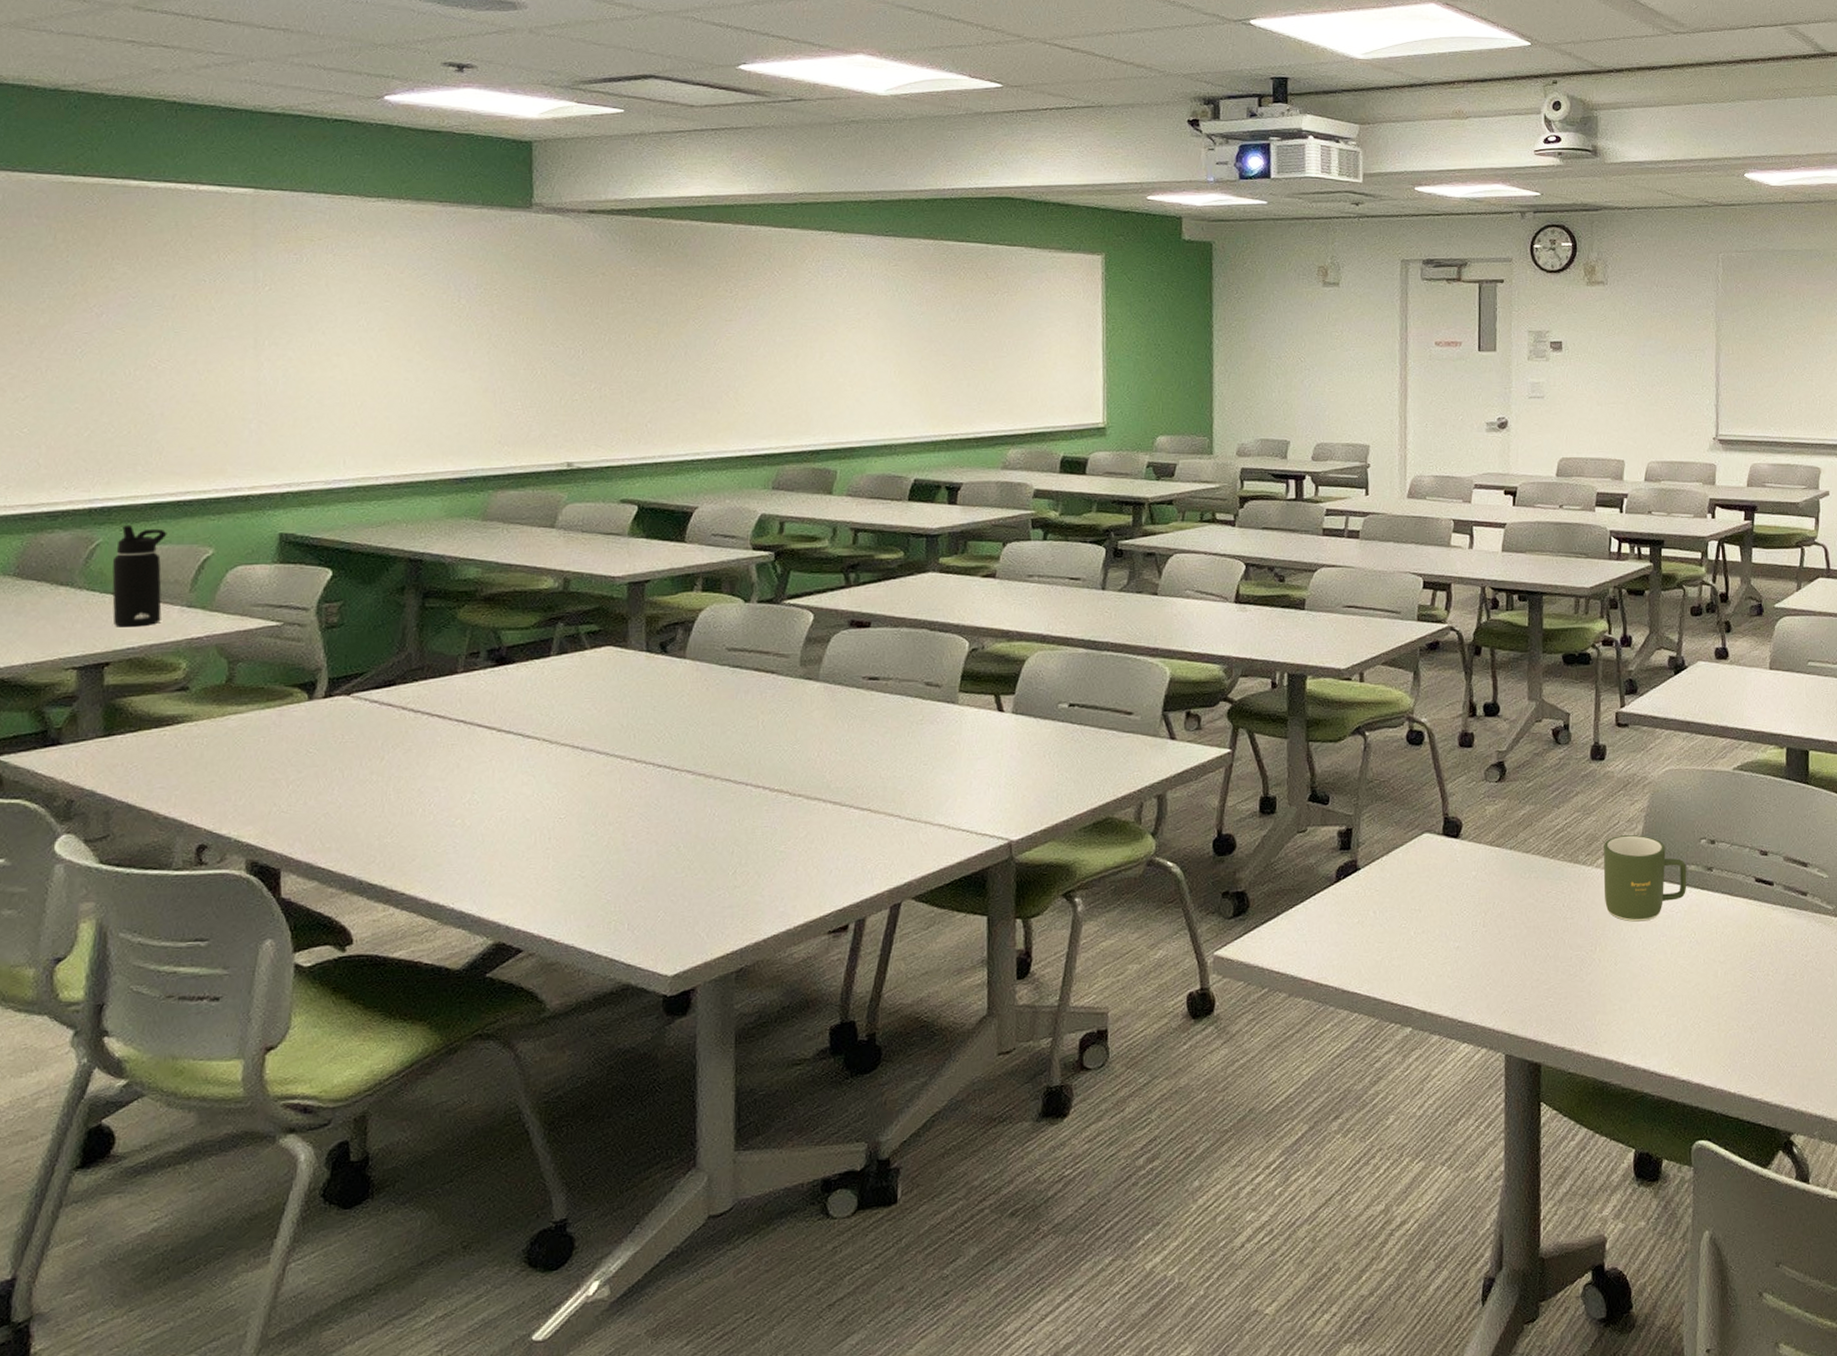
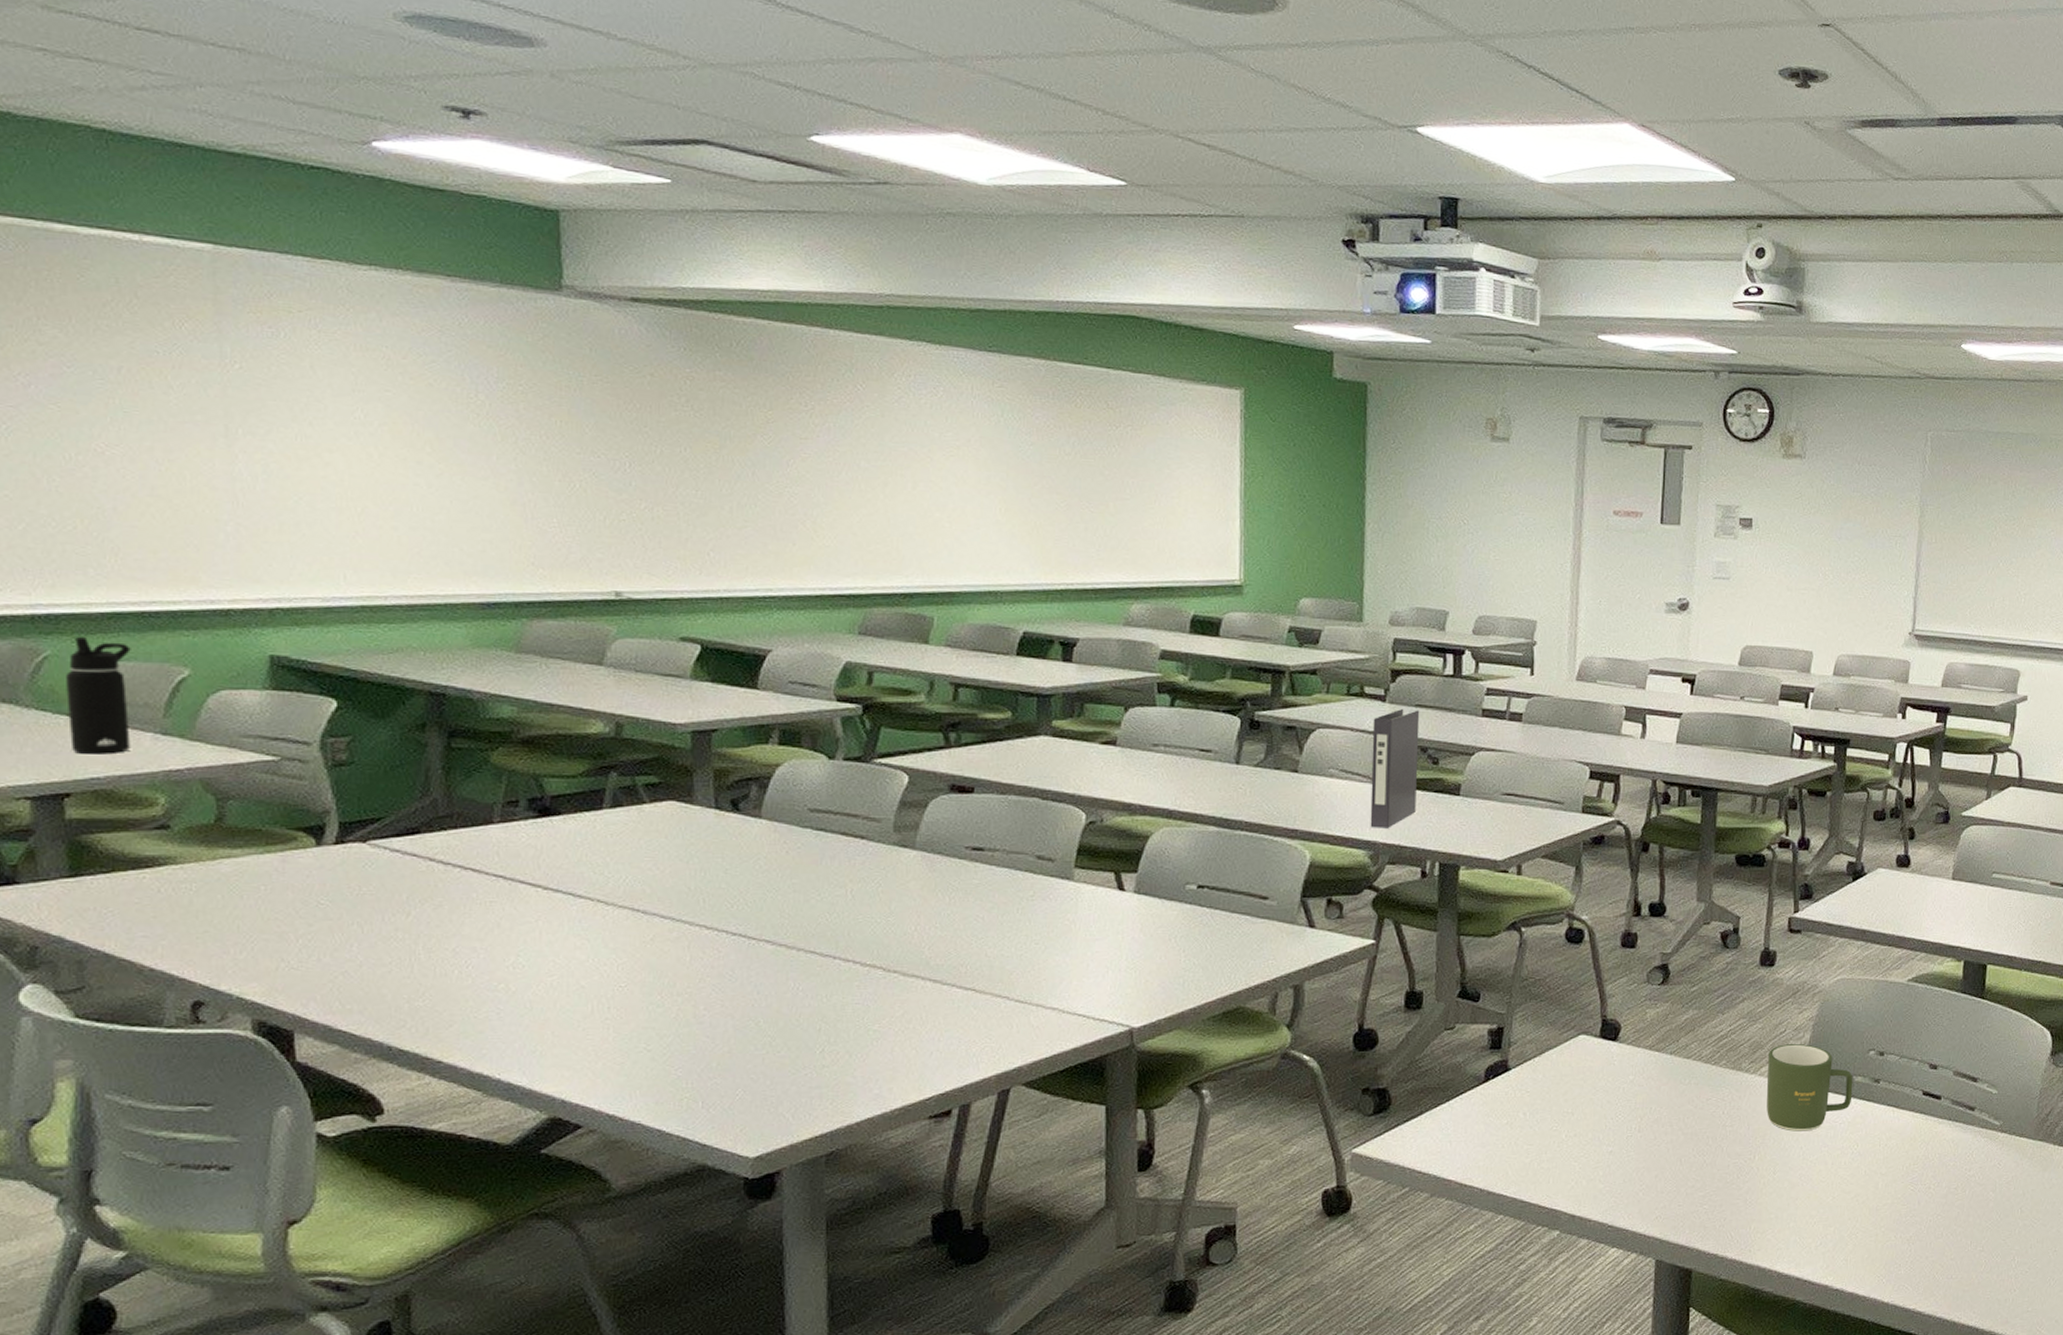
binder: none [1224,531,1266,644] -> present [1370,708,1420,828]

